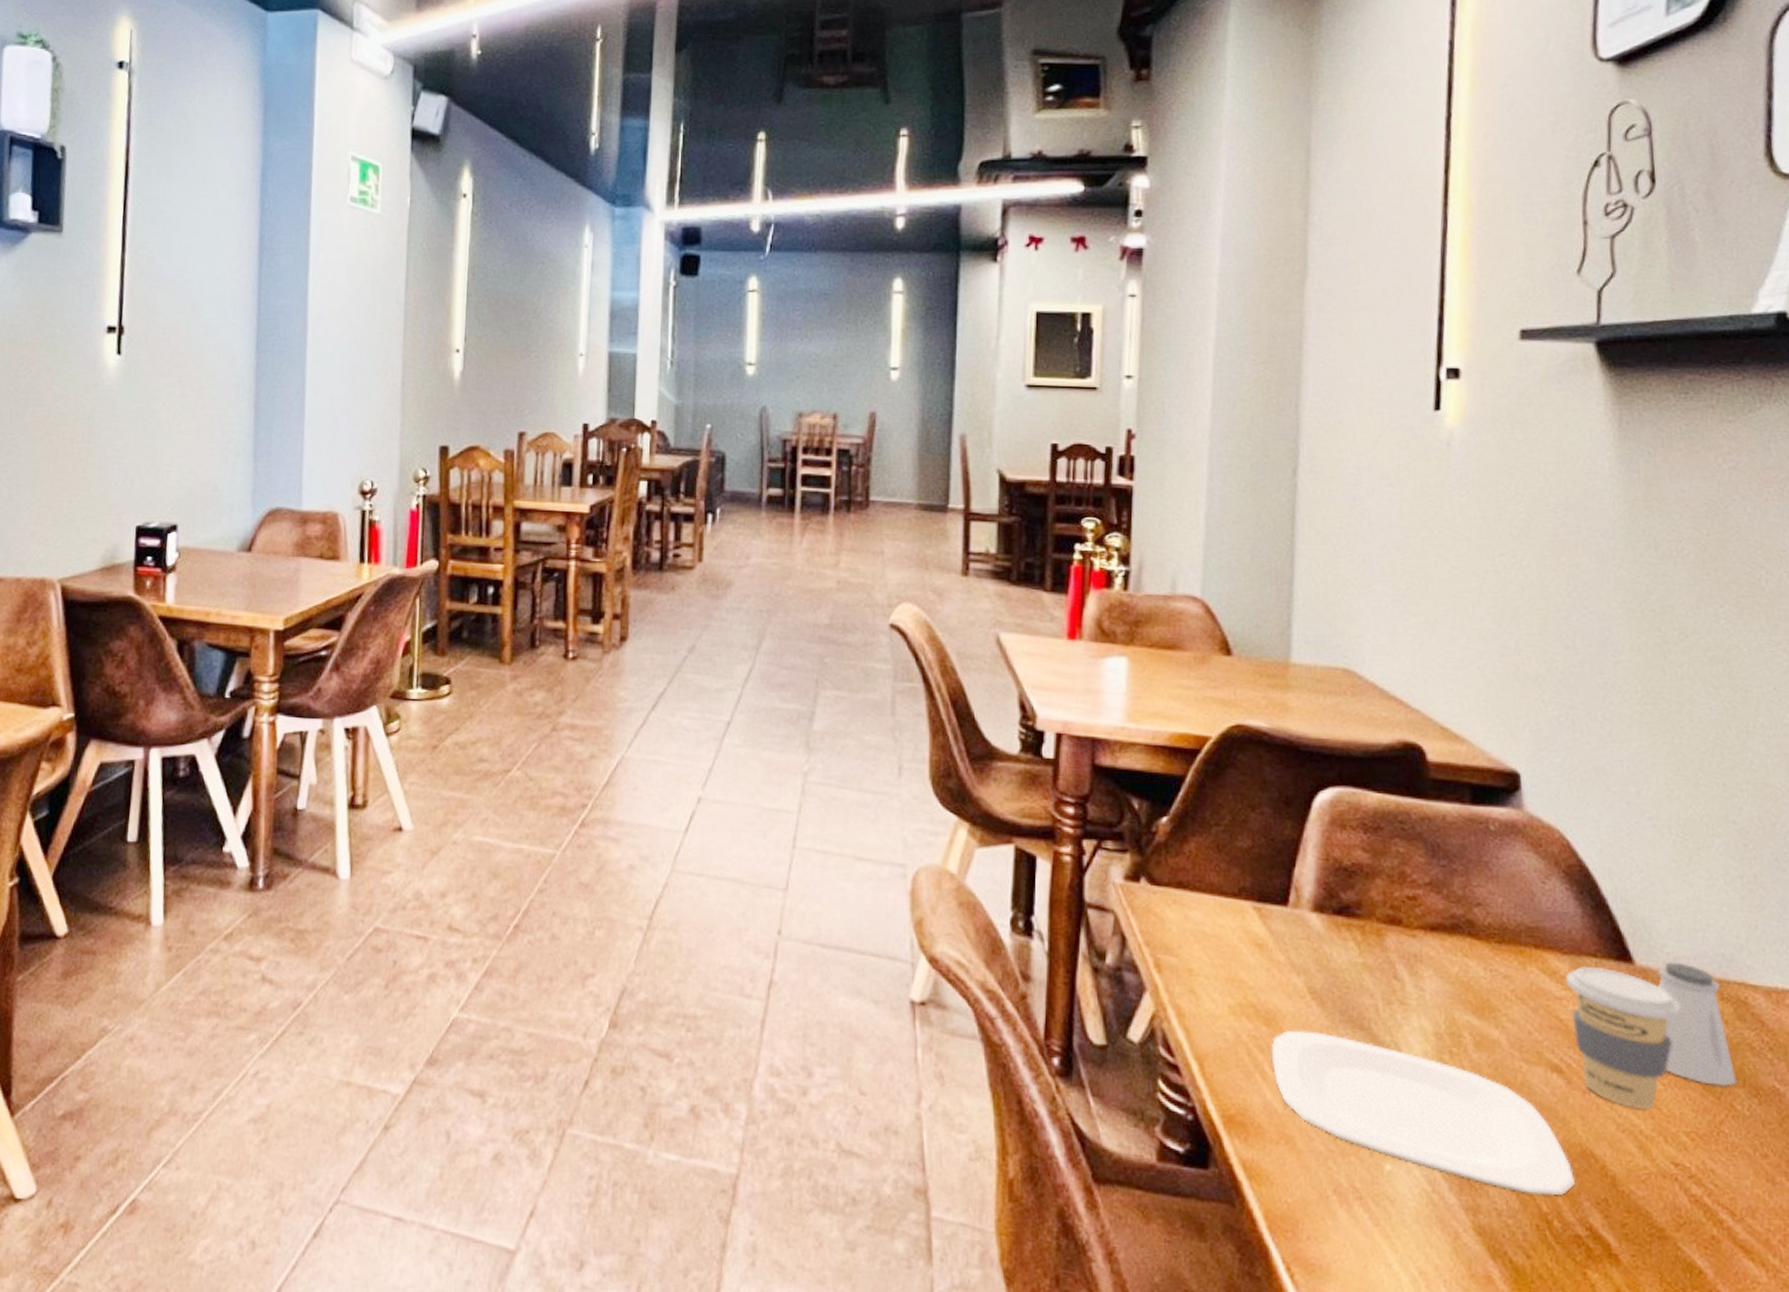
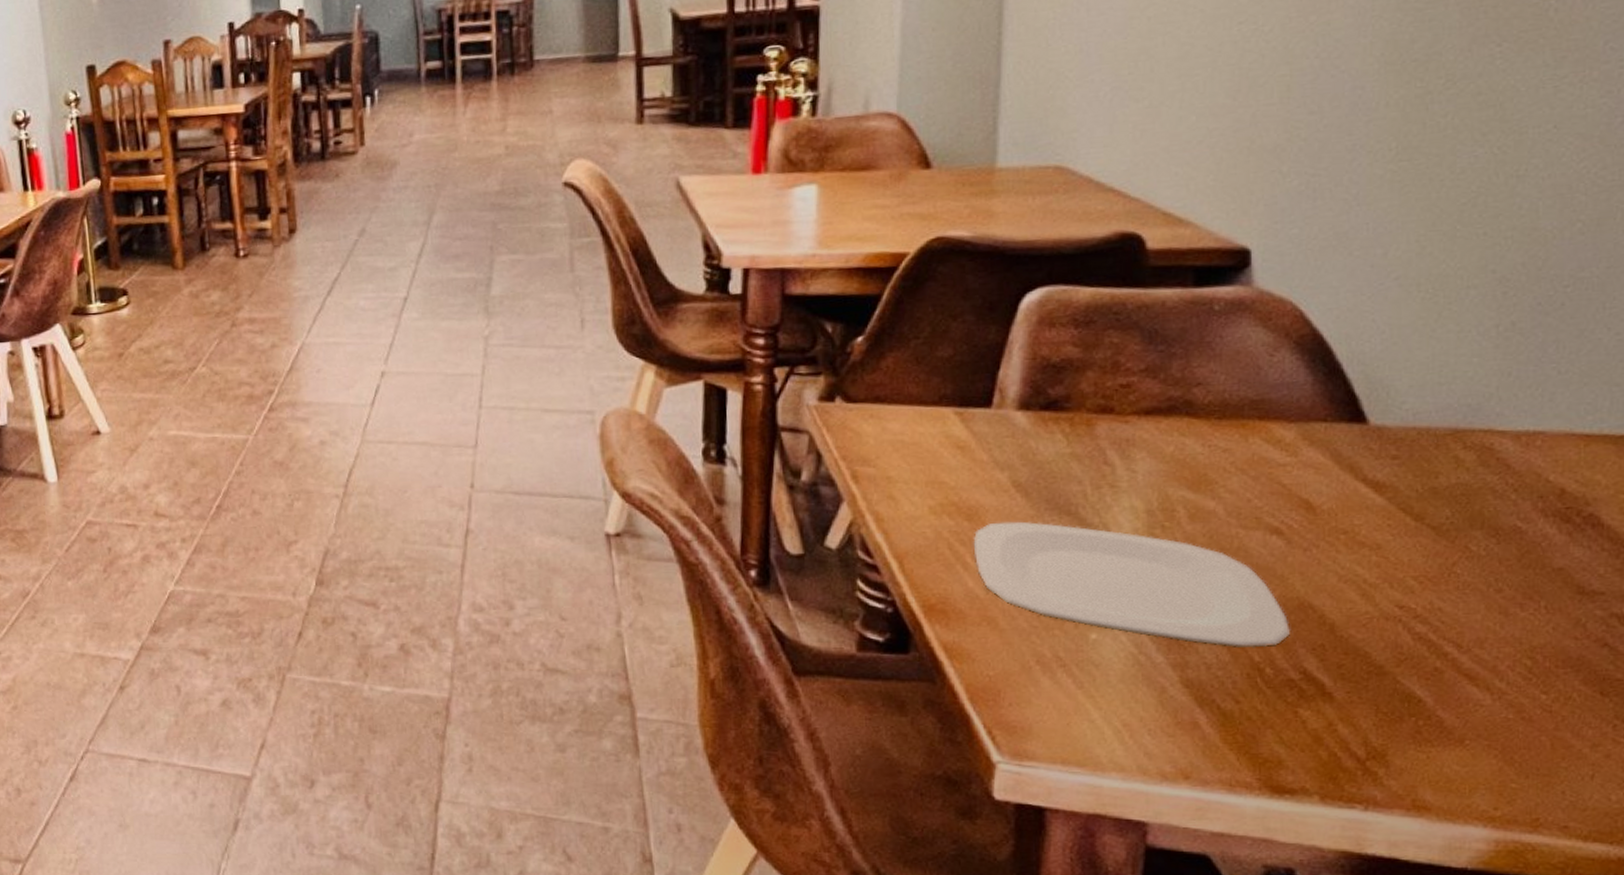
coffee cup: present [1567,965,1681,1110] -> none [1292,431,1418,560]
saltshaker: present [1657,962,1737,1086] -> none [1394,417,1475,531]

